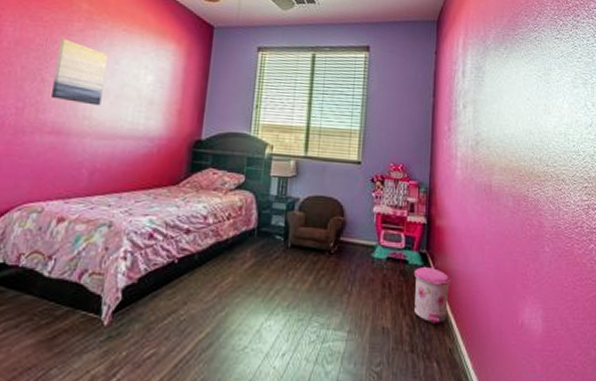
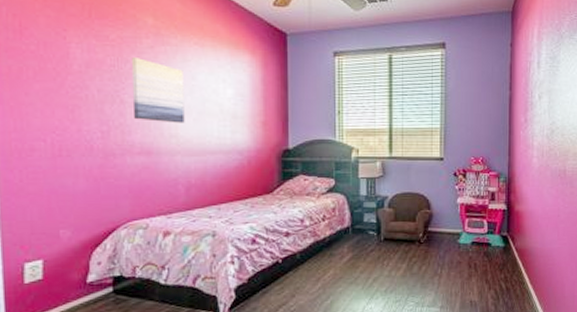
trash can: present [413,266,451,324] -> none [496,247,530,295]

